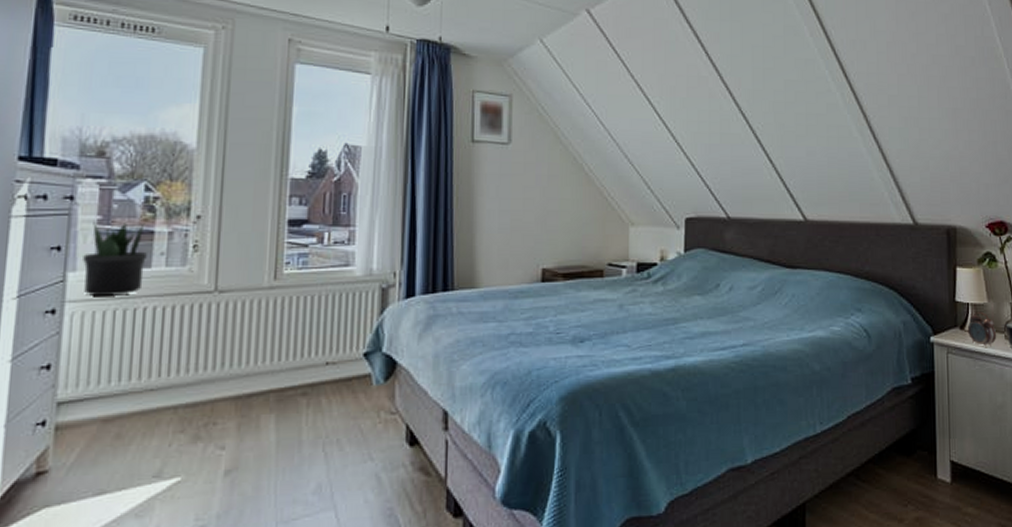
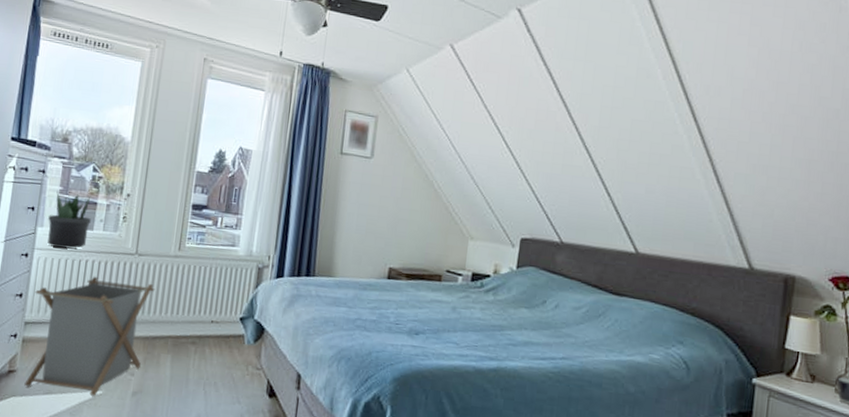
laundry basket: none [62,326,246,491] -> present [24,276,155,396]
alarm clock: present [967,312,997,348] -> none [793,362,827,398]

